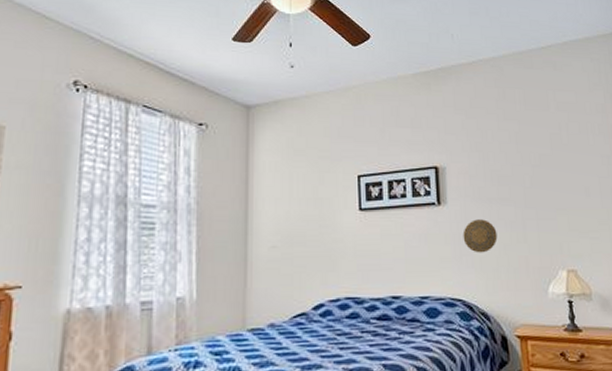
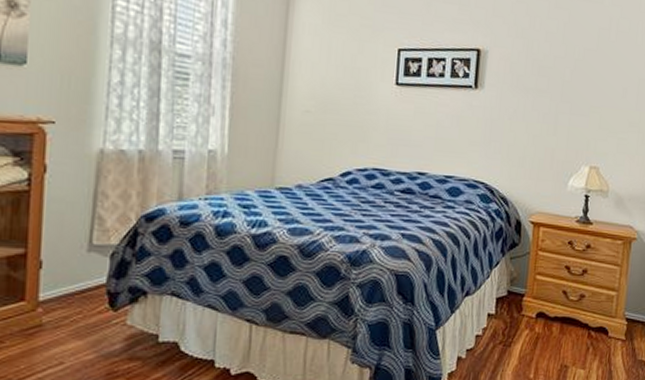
decorative plate: present [463,219,498,253] -> none [494,107,529,141]

